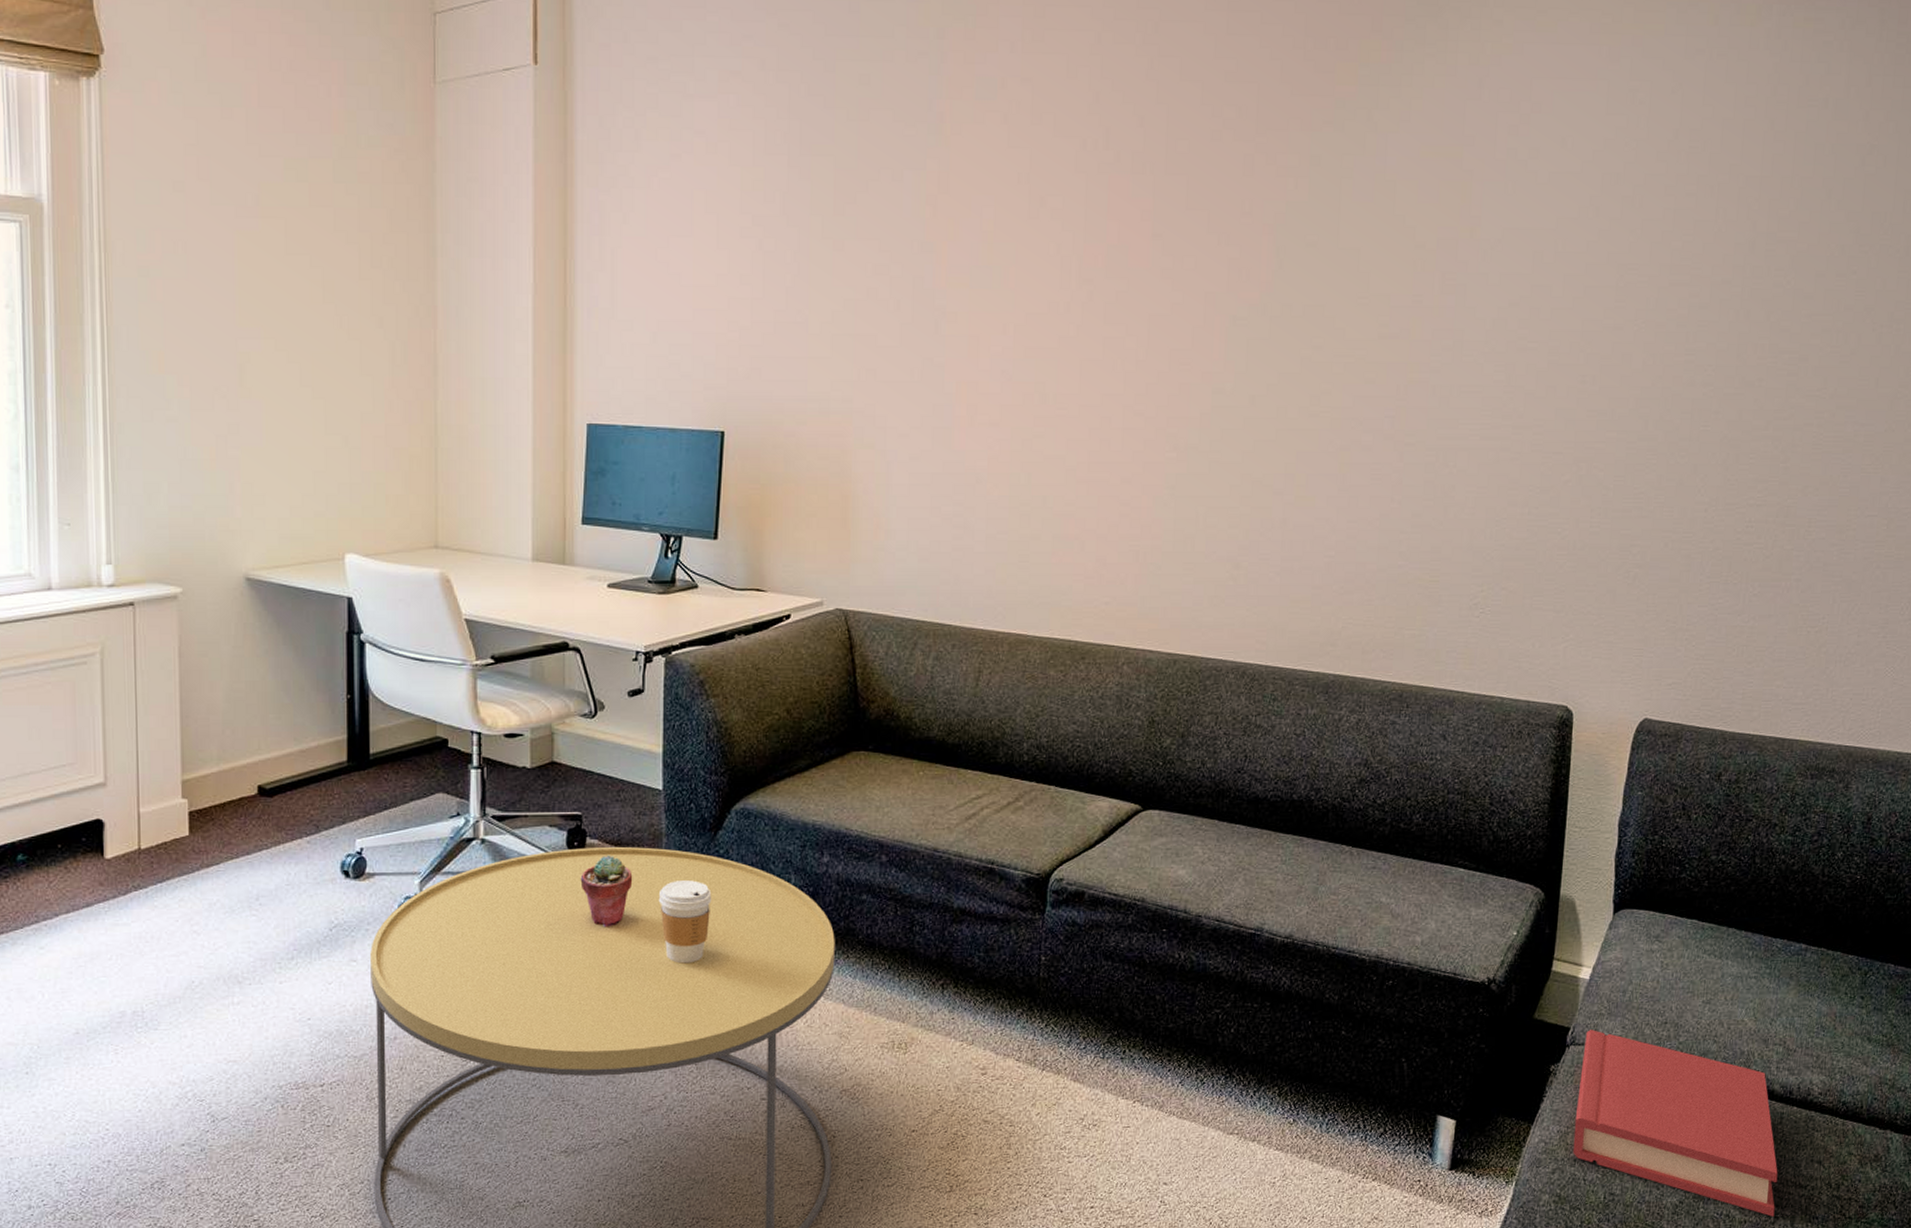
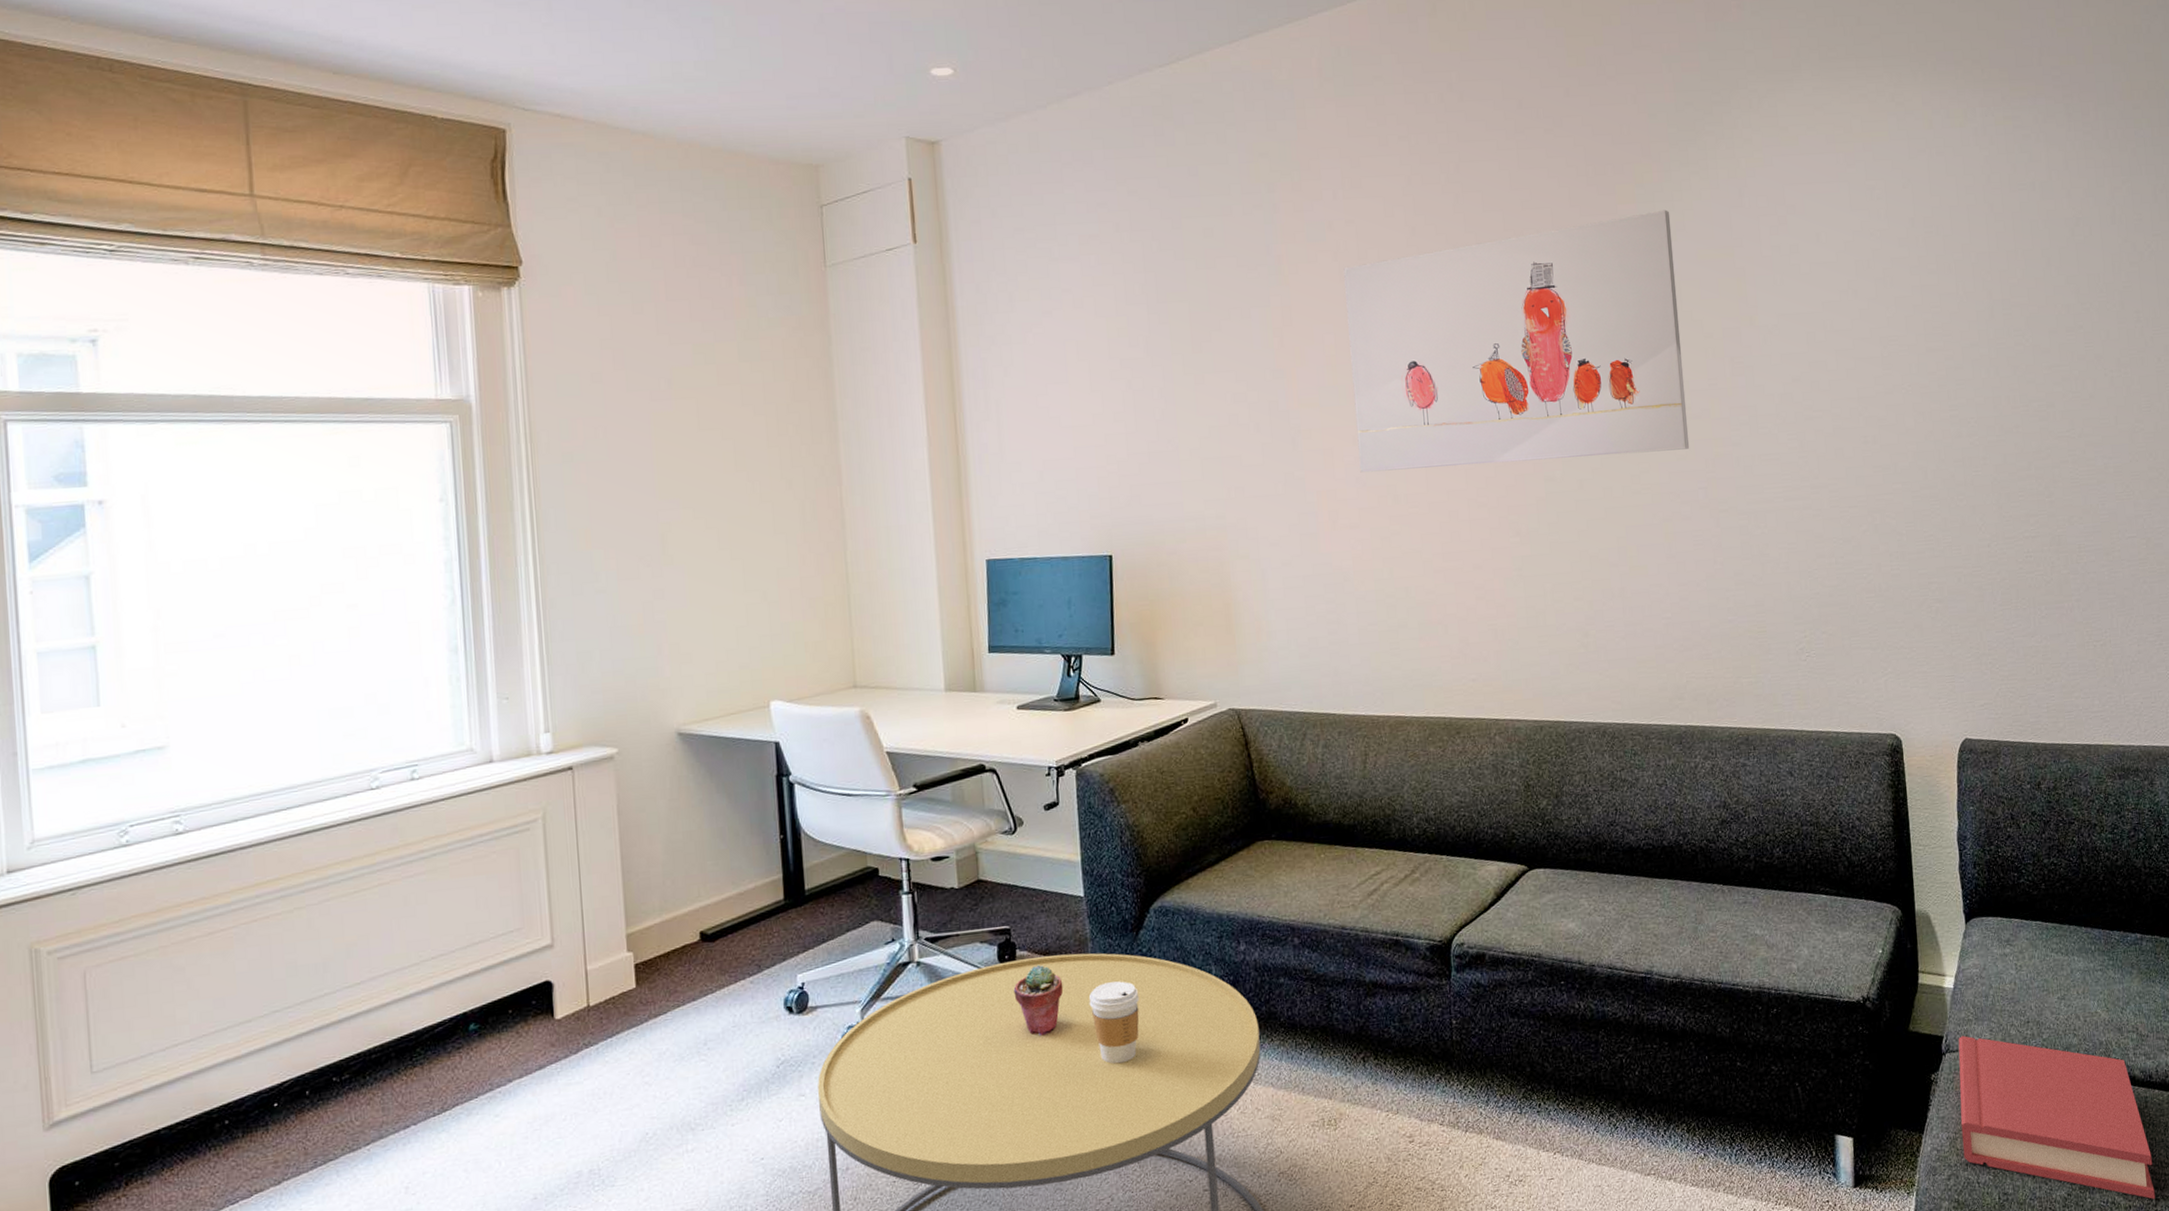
wall art: none [1007,95,1395,372] -> present [1343,210,1690,473]

